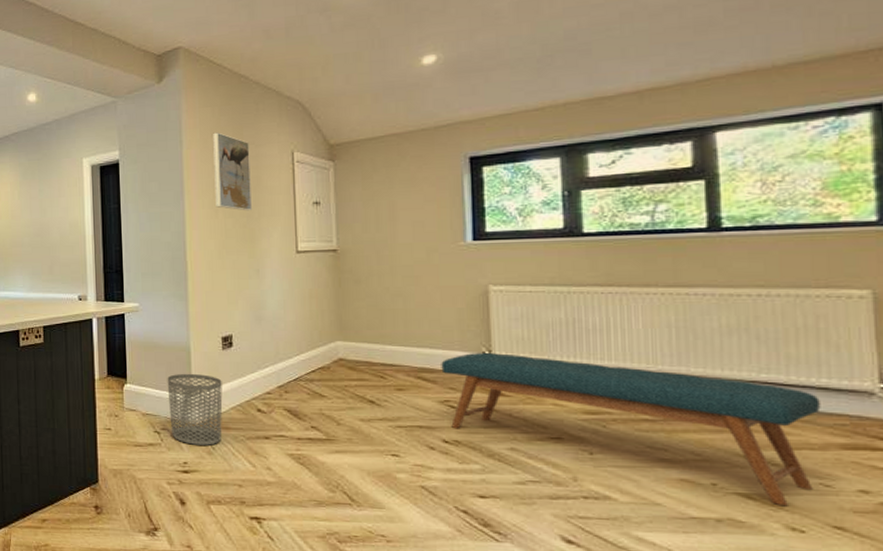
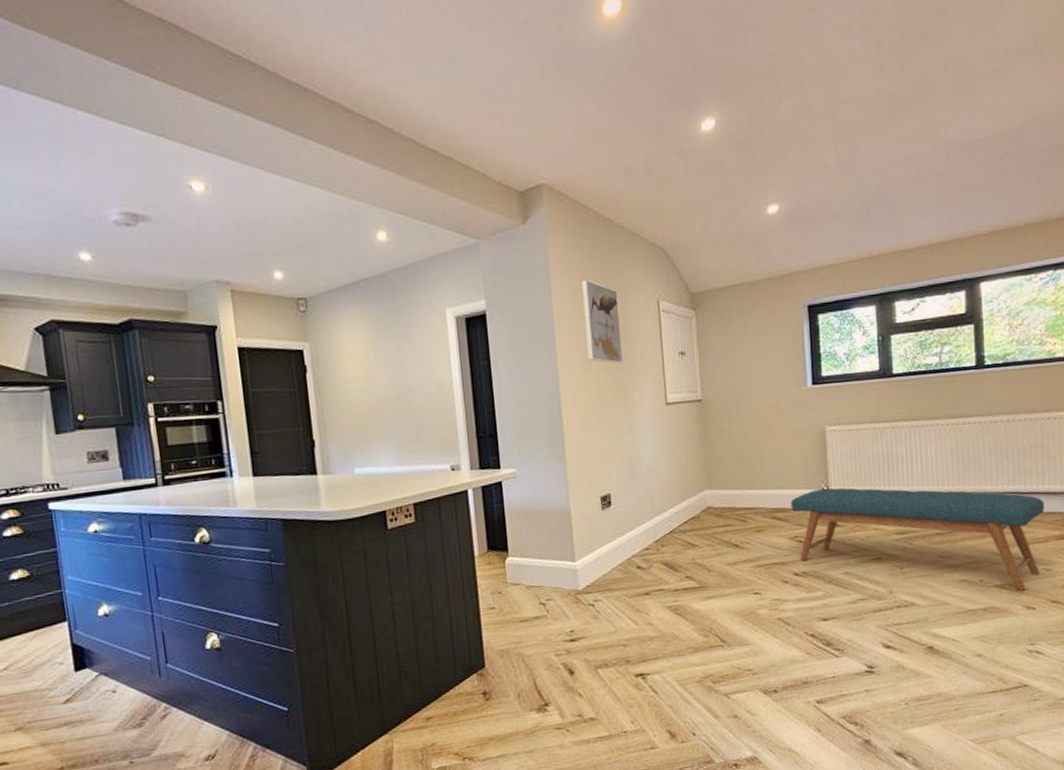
waste bin: present [167,373,223,446] -> none [549,537,606,612]

